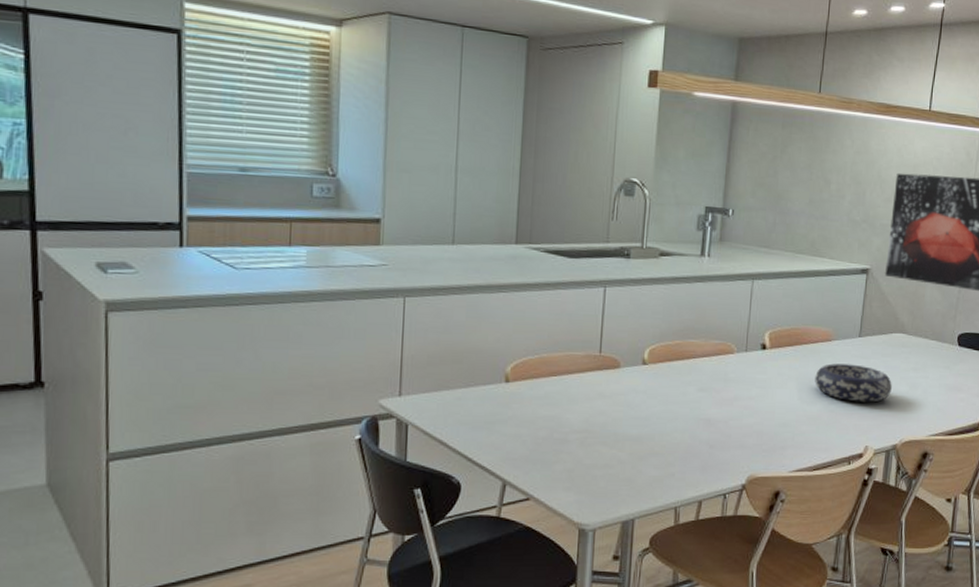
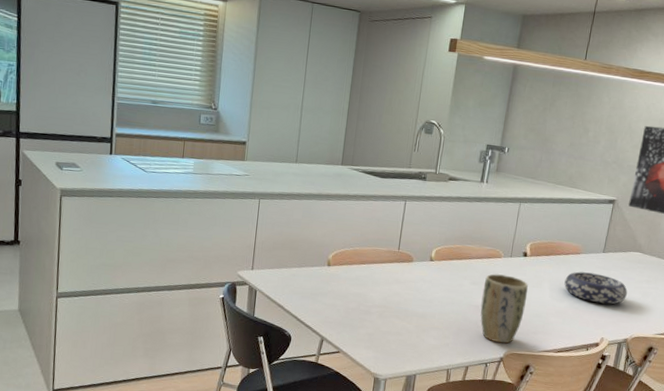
plant pot: none [712,374,771,466] -> present [480,273,528,344]

